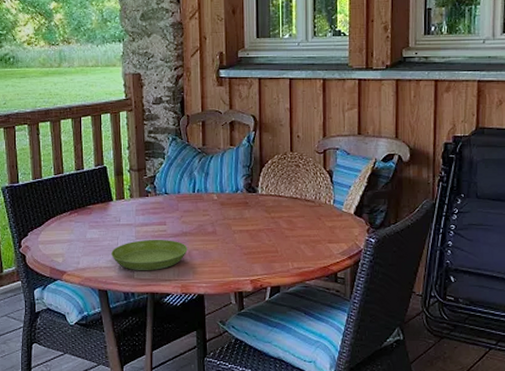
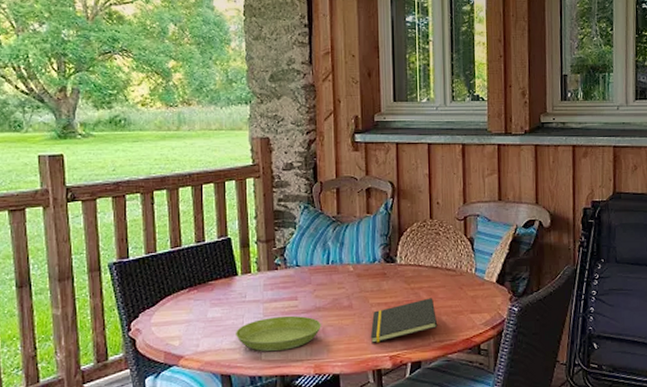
notepad: none [232,227,297,267] -> present [370,298,438,343]

